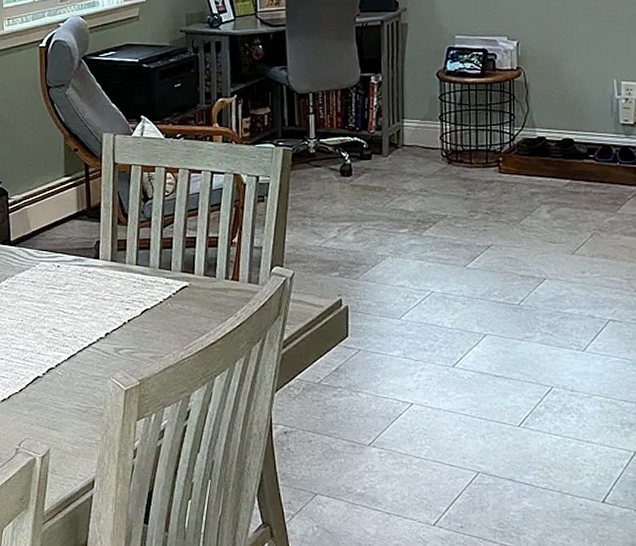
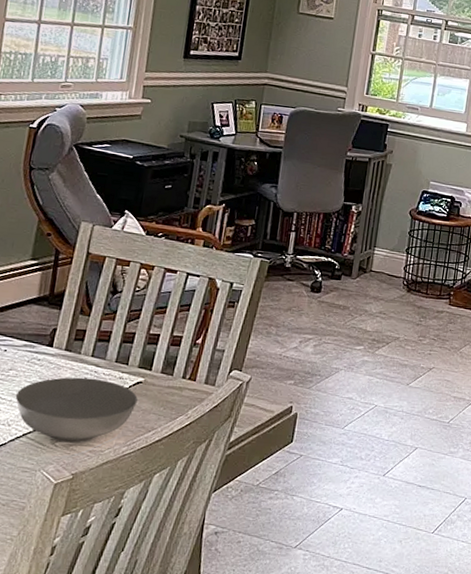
bowl: none [75,286,186,350] -> present [15,377,138,443]

